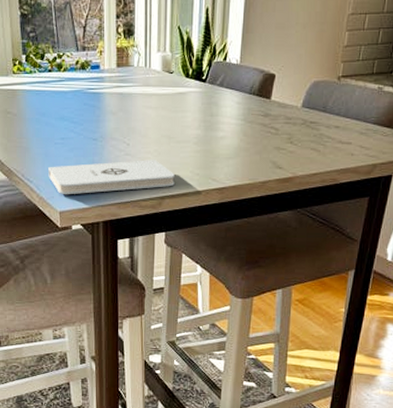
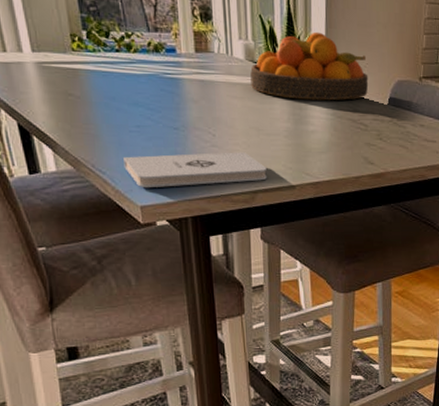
fruit bowl: none [166,38,283,106] -> present [250,31,369,101]

